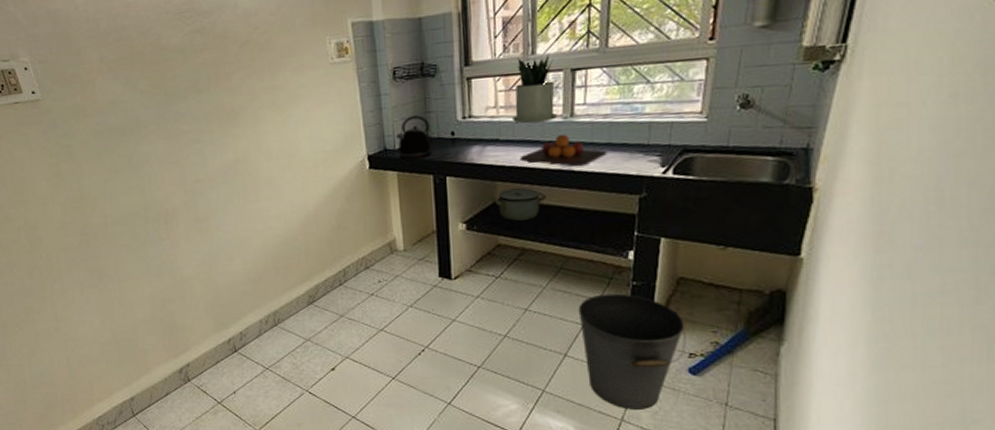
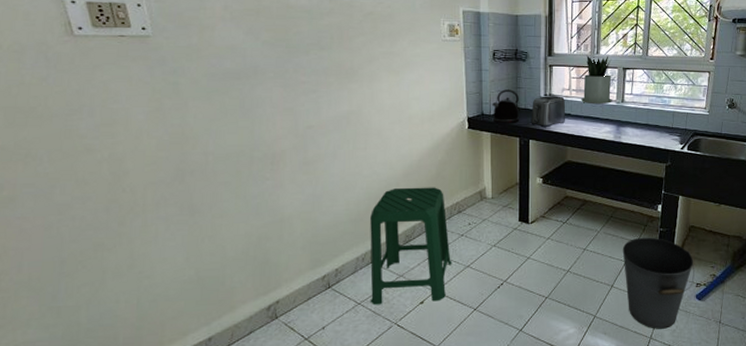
stool: none [269,240,363,371] -> present [370,187,452,305]
toaster: none [446,116,493,161] -> present [531,95,566,128]
cooking pot: present [491,188,546,222] -> none [563,153,603,179]
chopping board: present [519,134,607,167] -> none [585,114,645,140]

